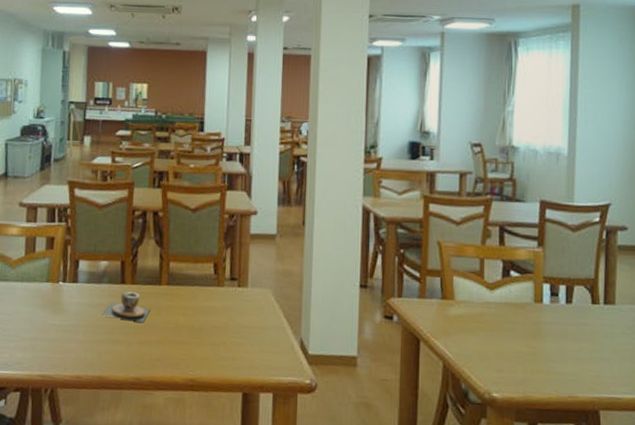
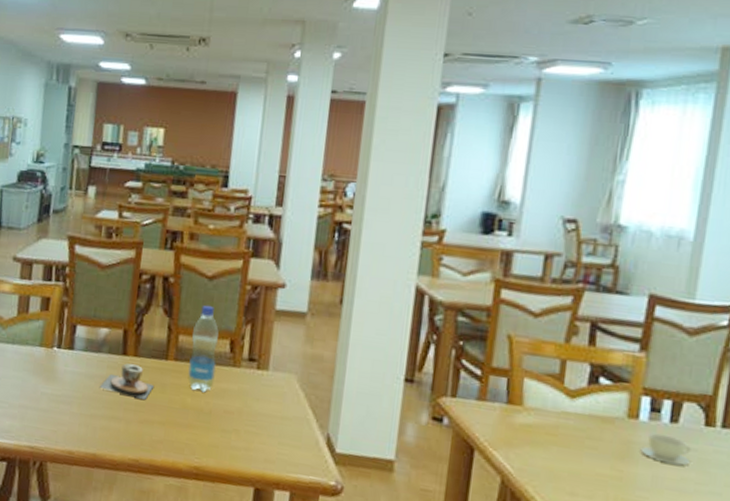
bottle: none [179,234,204,311] -> present [187,305,219,392]
teacup: none [546,313,585,338] -> present [640,432,691,466]

